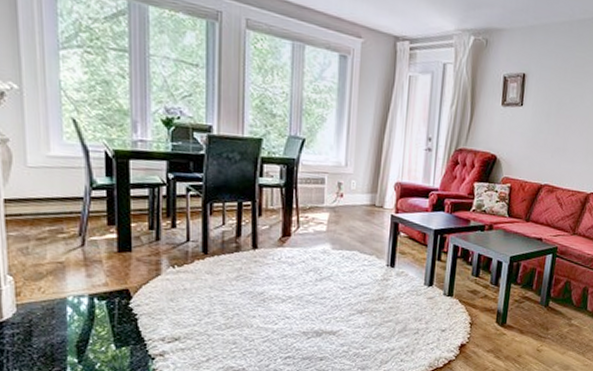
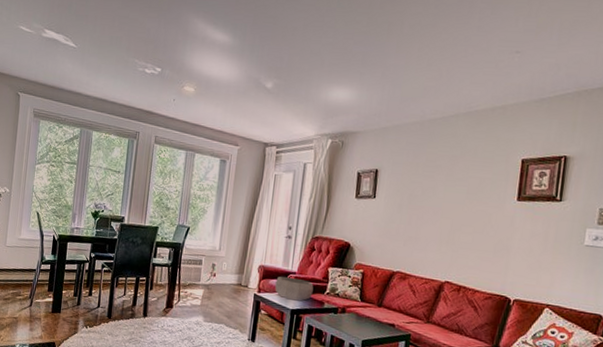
decorative bowl: none [415,193,459,221] -> present [275,276,314,302]

